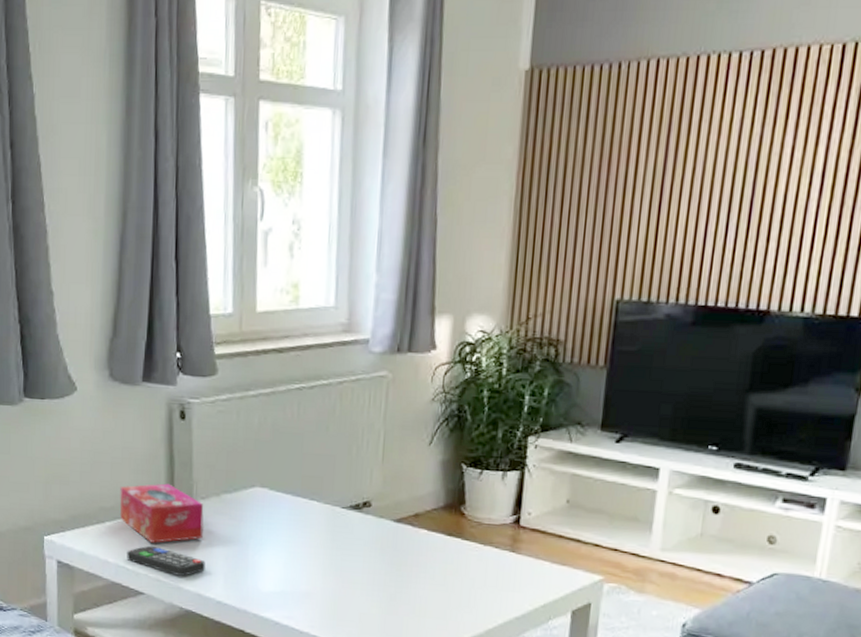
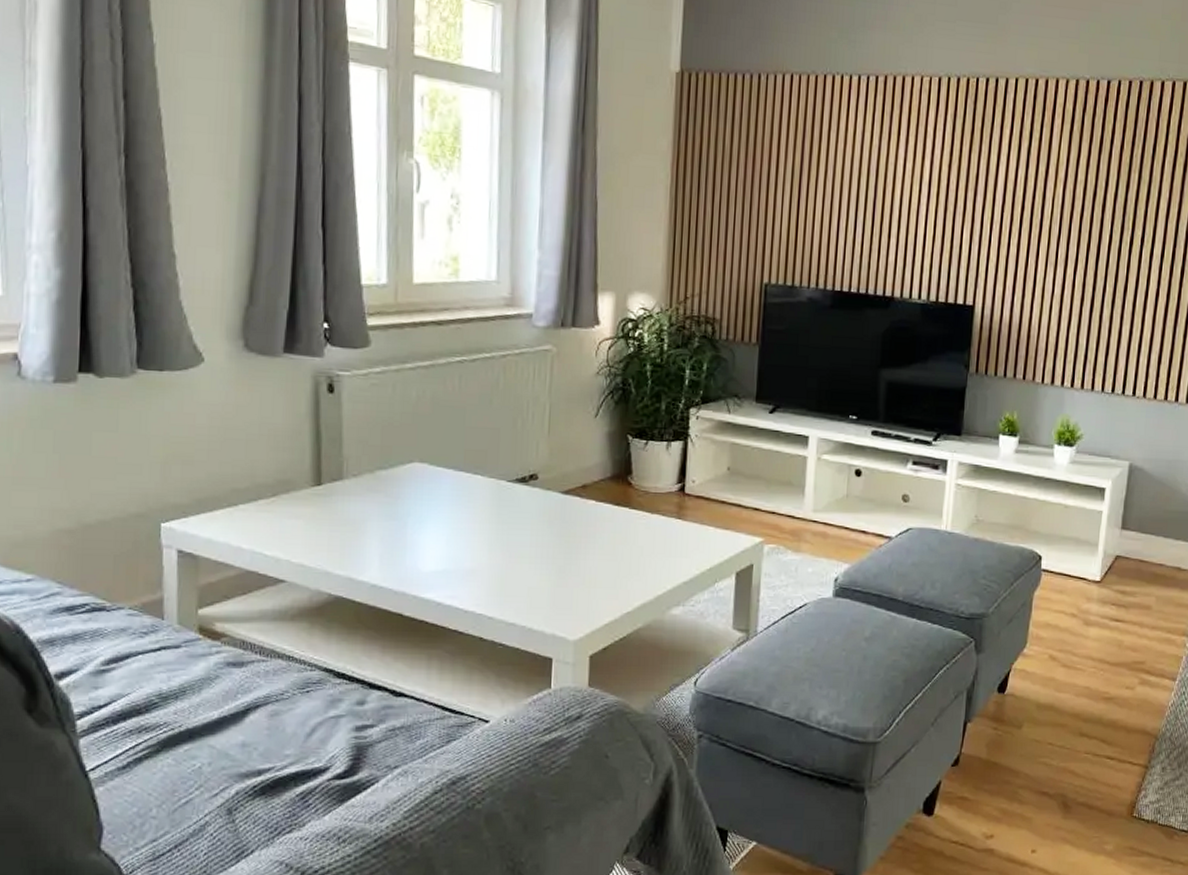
tissue box: present [119,483,204,543] -> none [255,461,356,526]
remote control: present [127,545,206,576] -> none [264,528,358,560]

